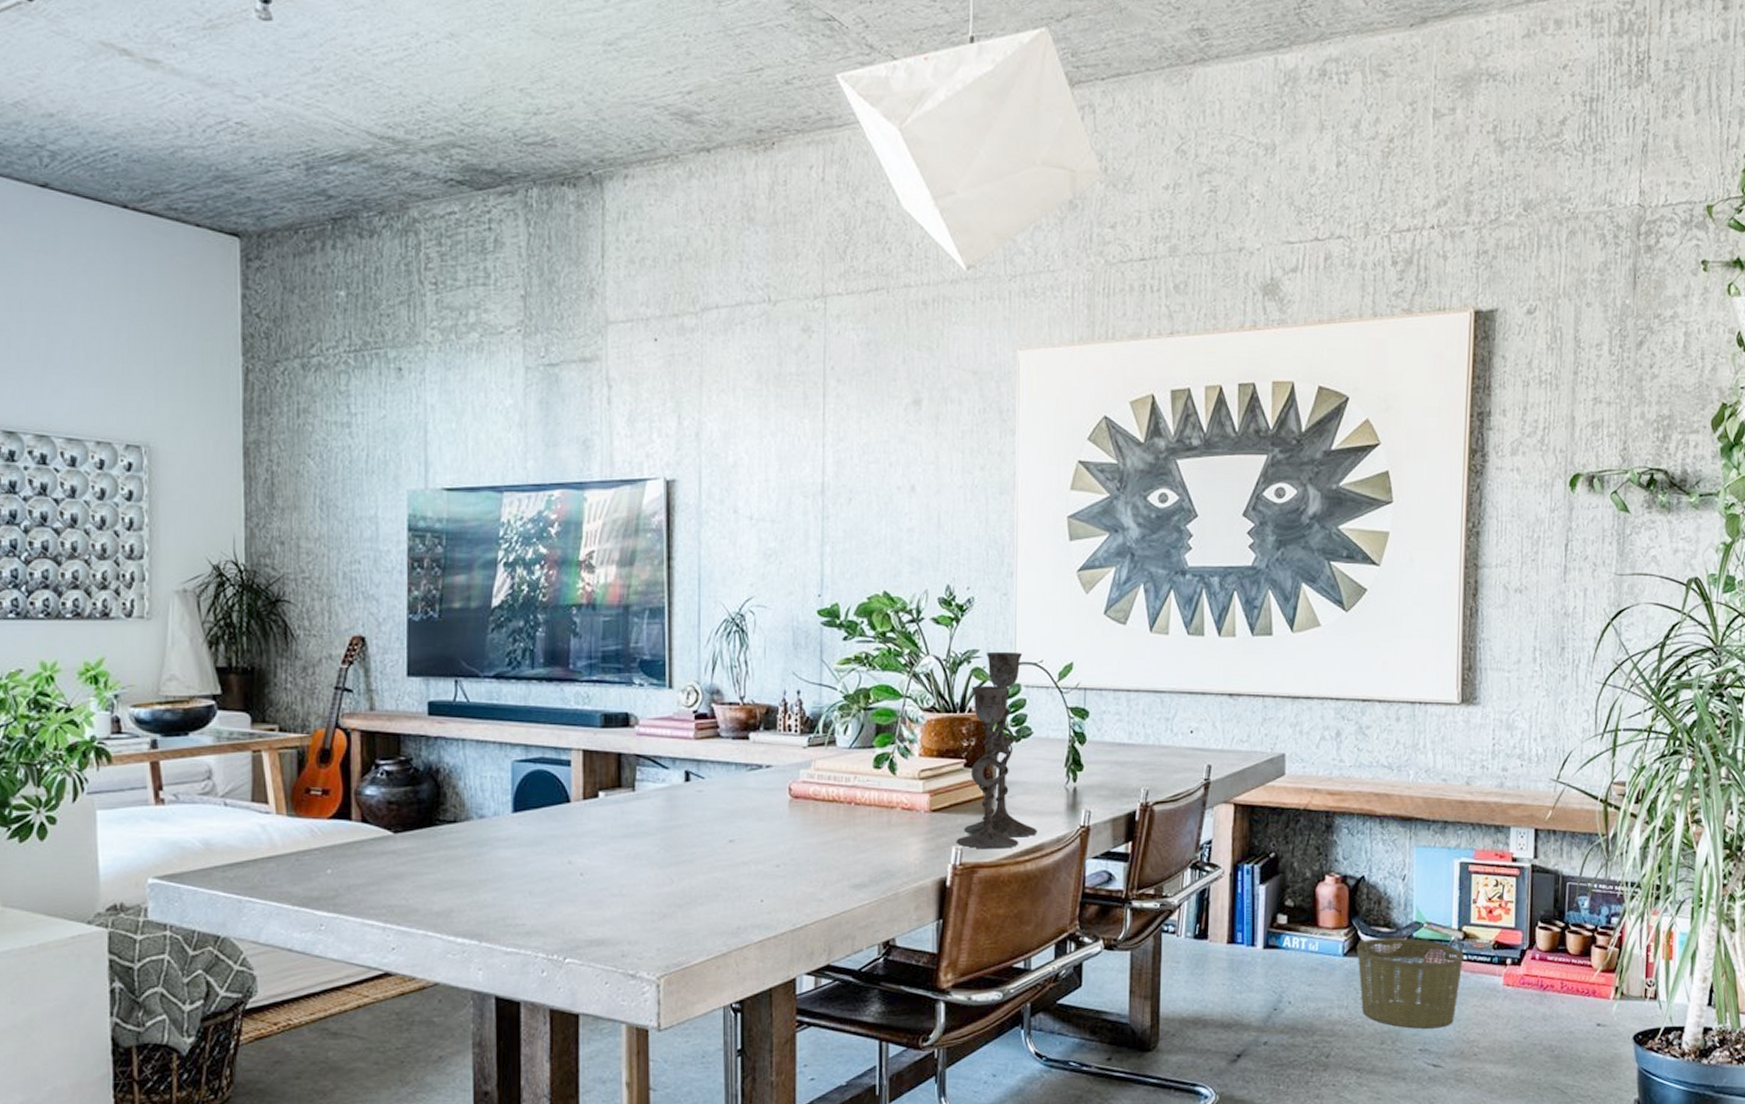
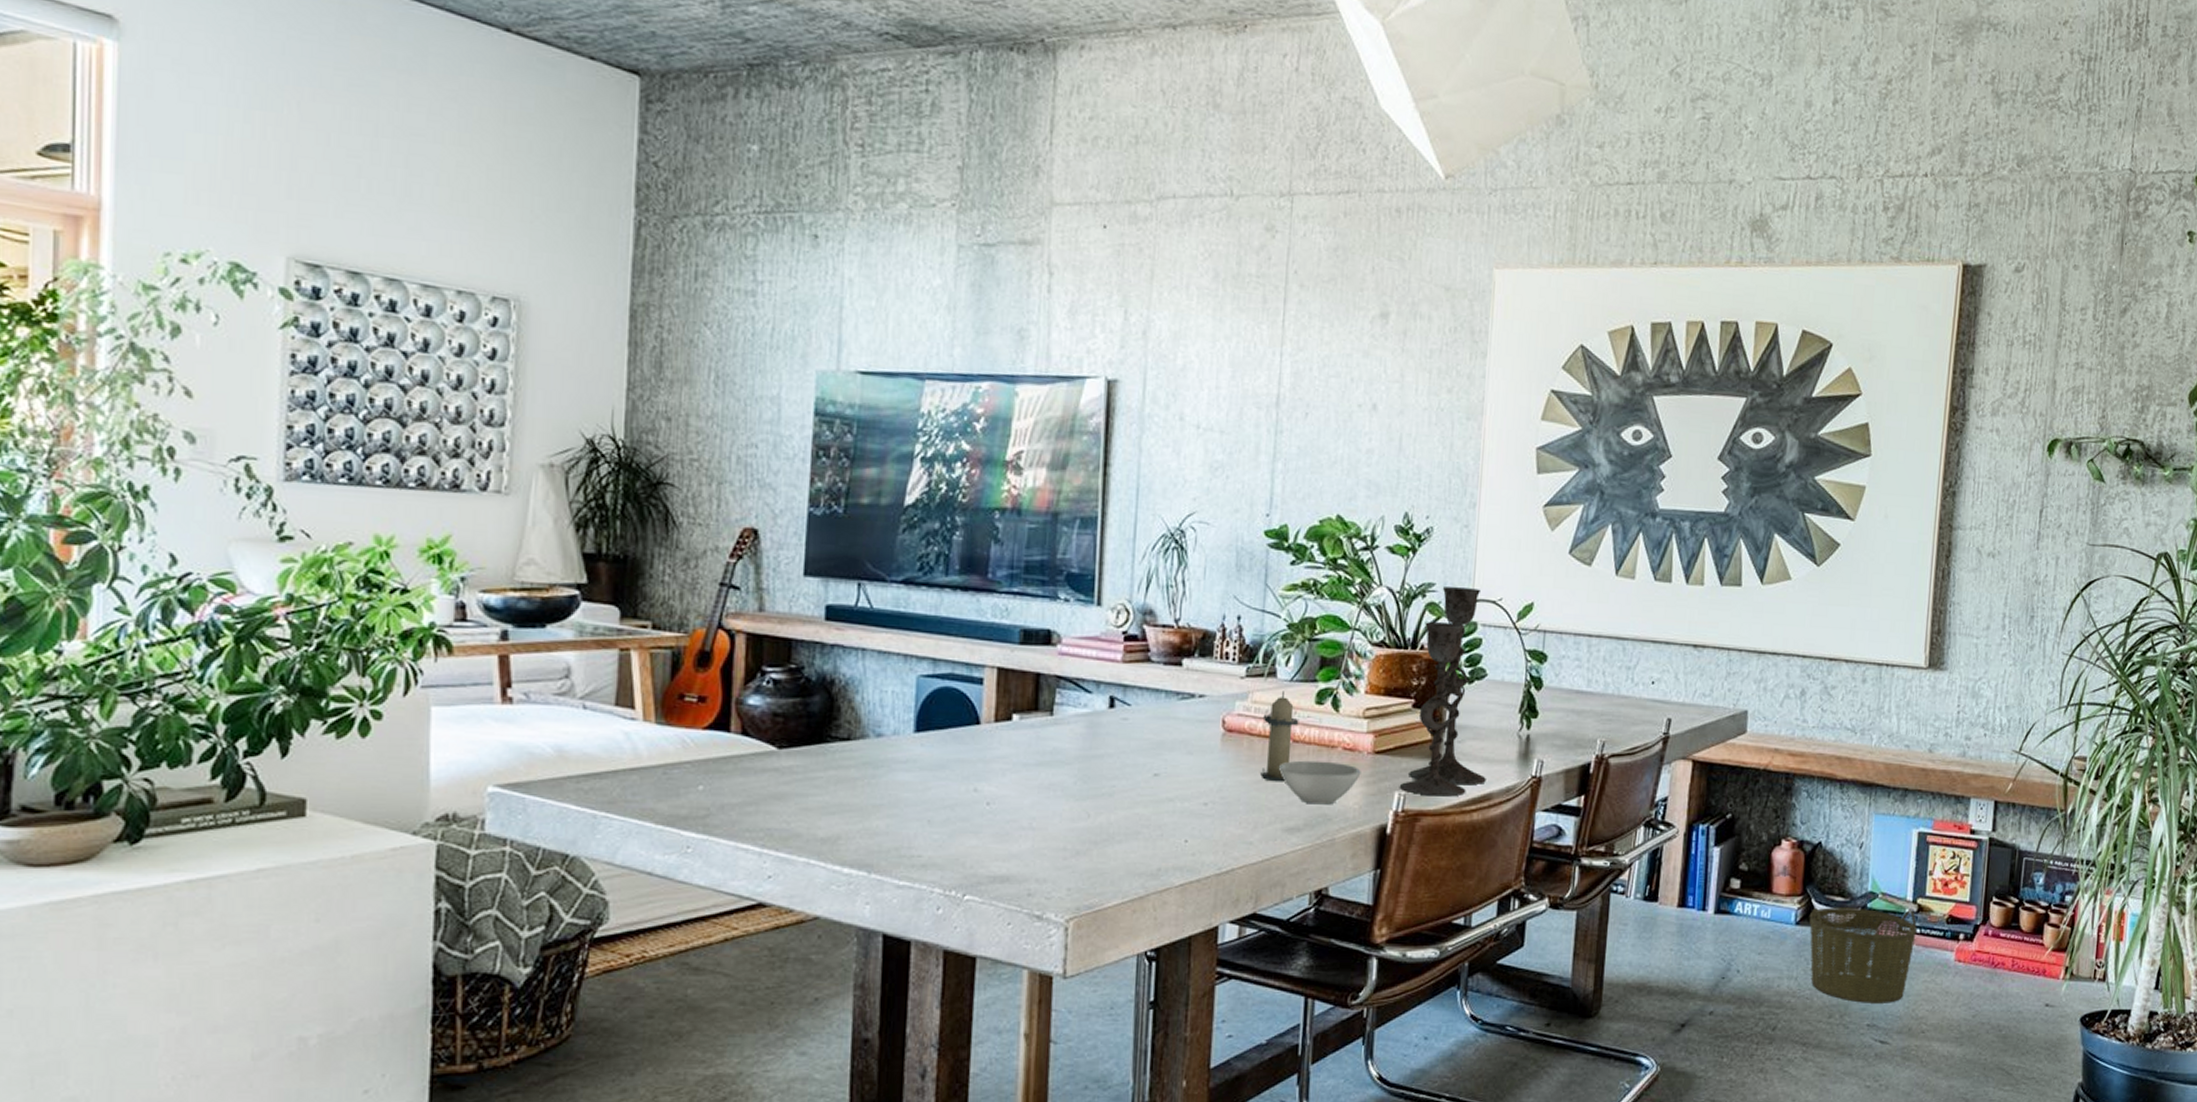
candle: none [825,758,859,843] -> present [1259,691,1299,782]
bowl: none [844,821,920,862] -> present [1279,760,1361,805]

